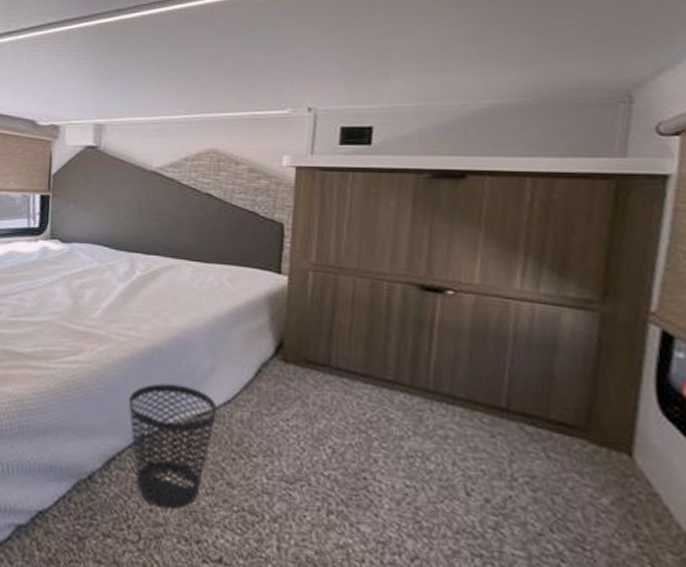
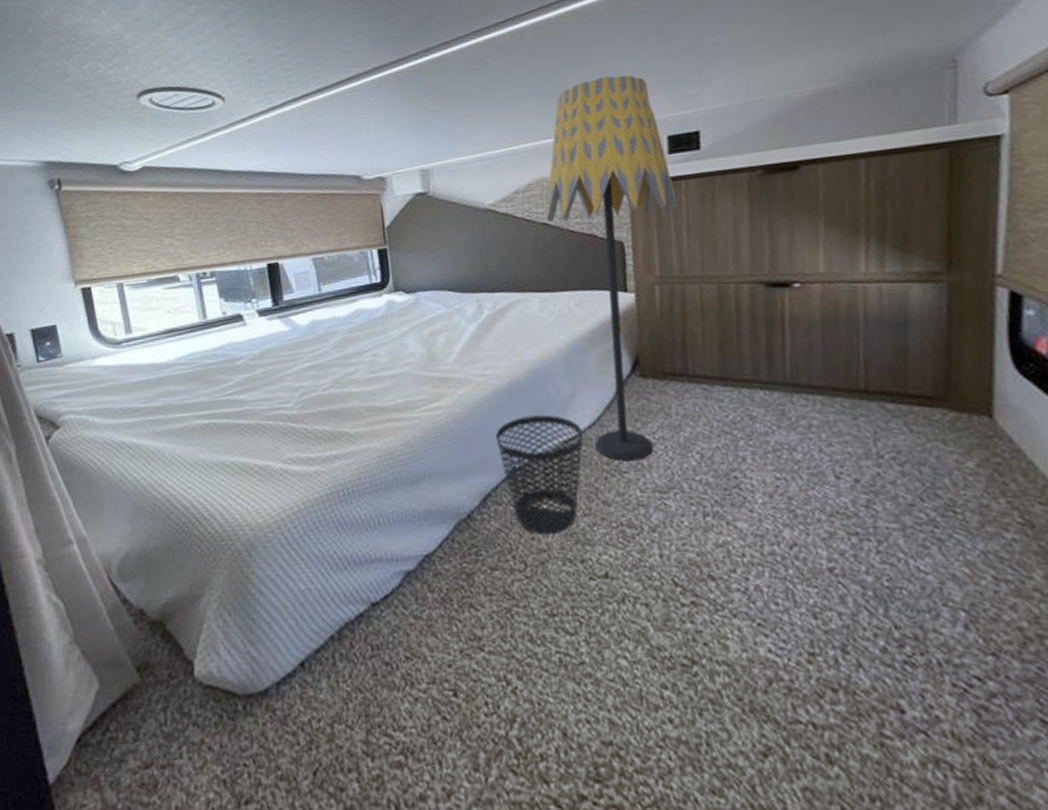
floor lamp: none [210,61,342,446] -> present [546,75,678,462]

